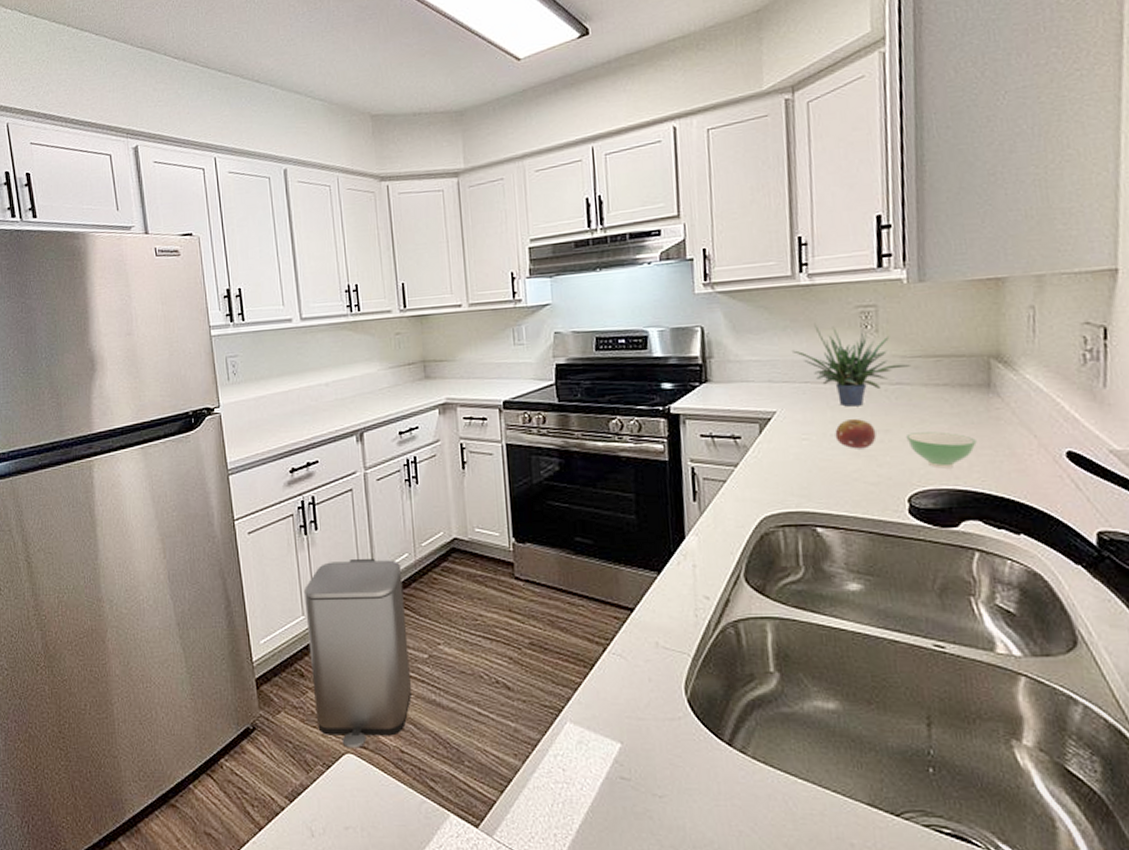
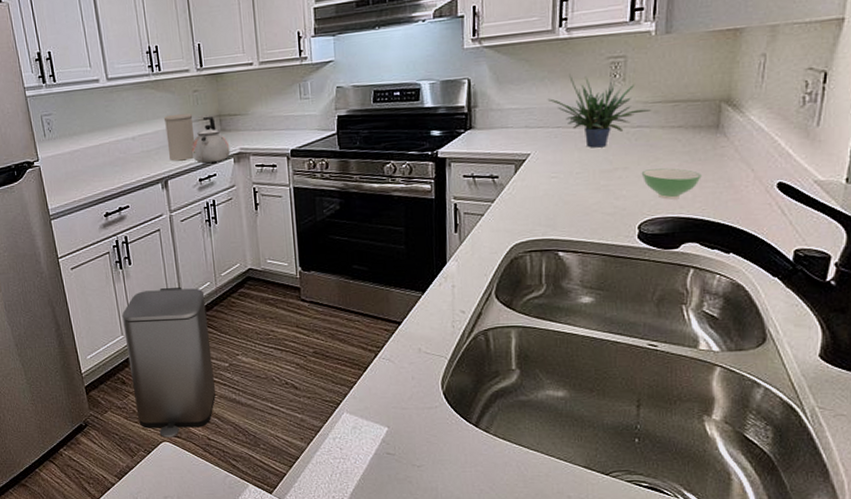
canister: none [361,357,396,411] -> present [163,113,195,162]
kettle: none [391,361,435,415] -> present [191,116,230,164]
fruit: present [835,419,877,449] -> none [580,158,616,185]

